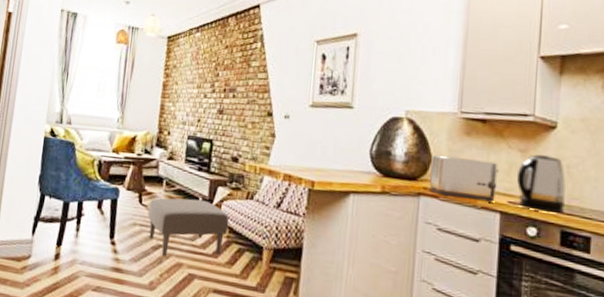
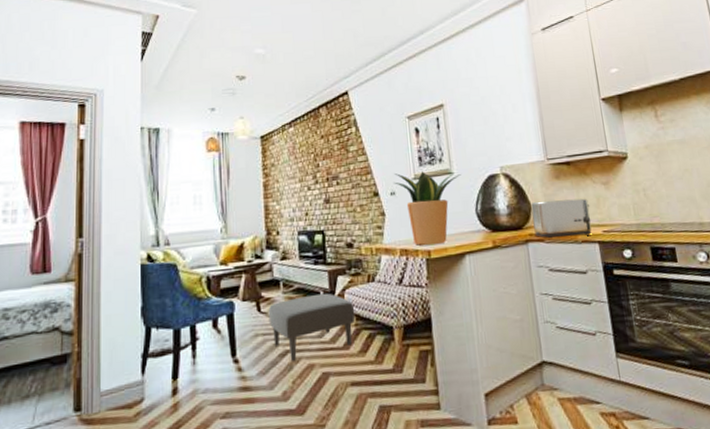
potted plant: none [290,97,362,178] -> present [394,171,461,246]
kettle: present [517,154,566,215] -> none [605,183,649,234]

